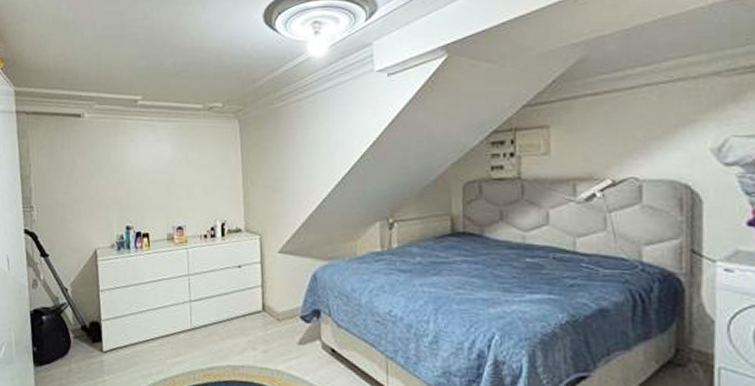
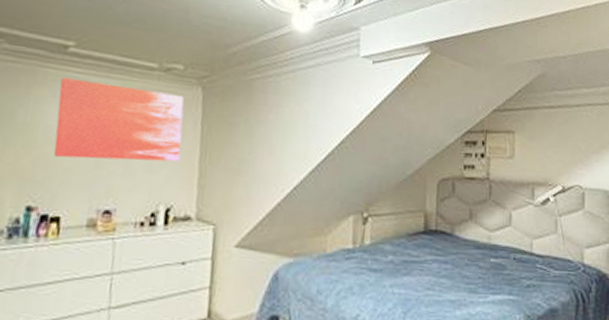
wall art: none [136,125,228,187] -> present [54,77,184,162]

